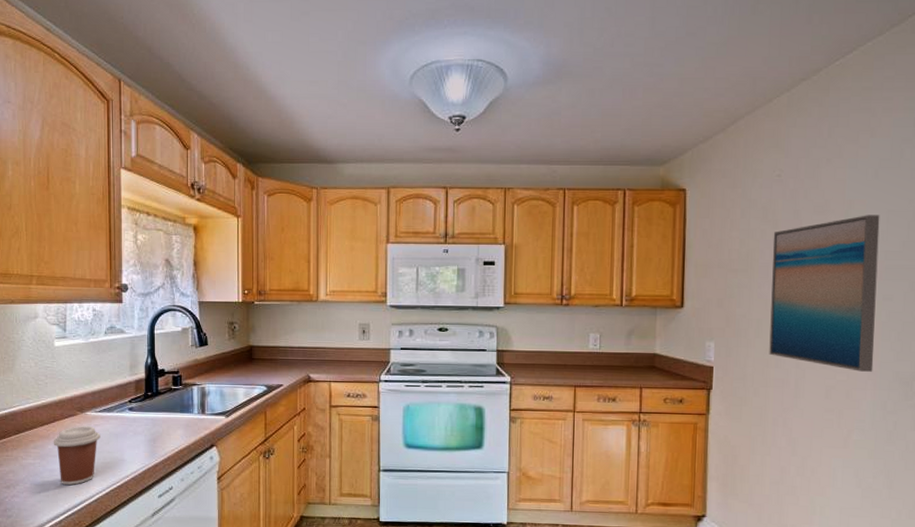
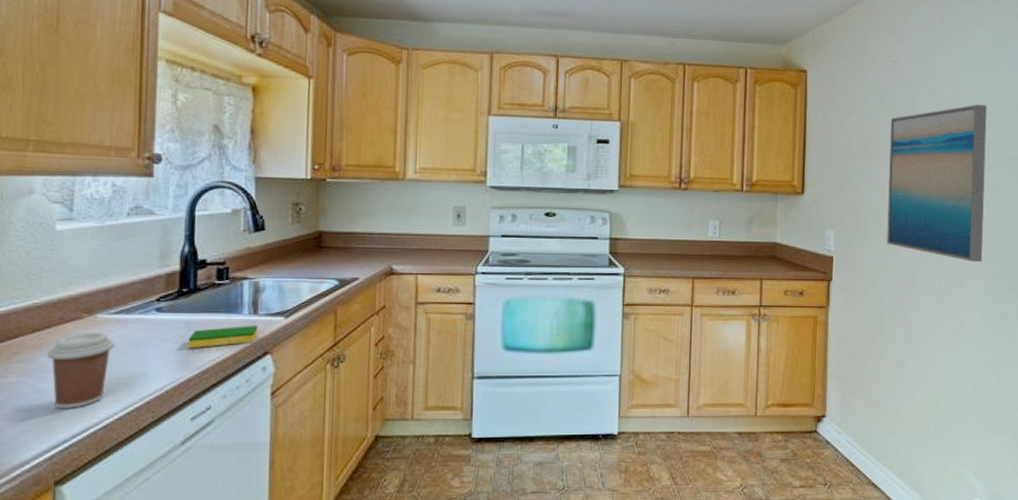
dish sponge: none [153,422,206,441] -> present [187,324,258,349]

